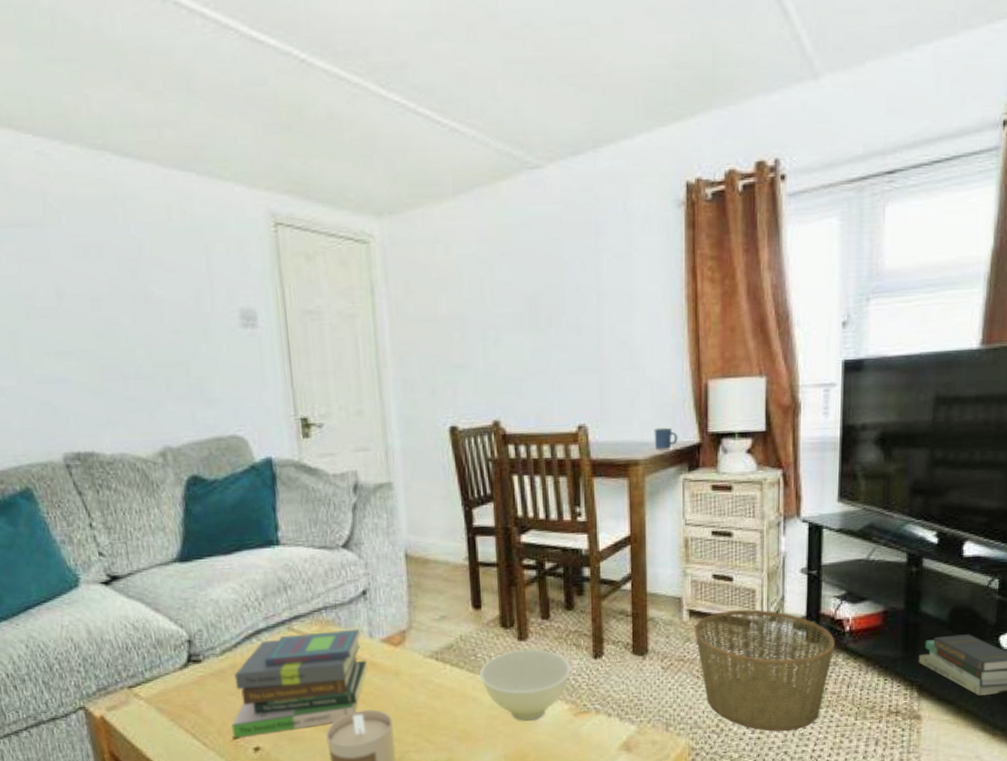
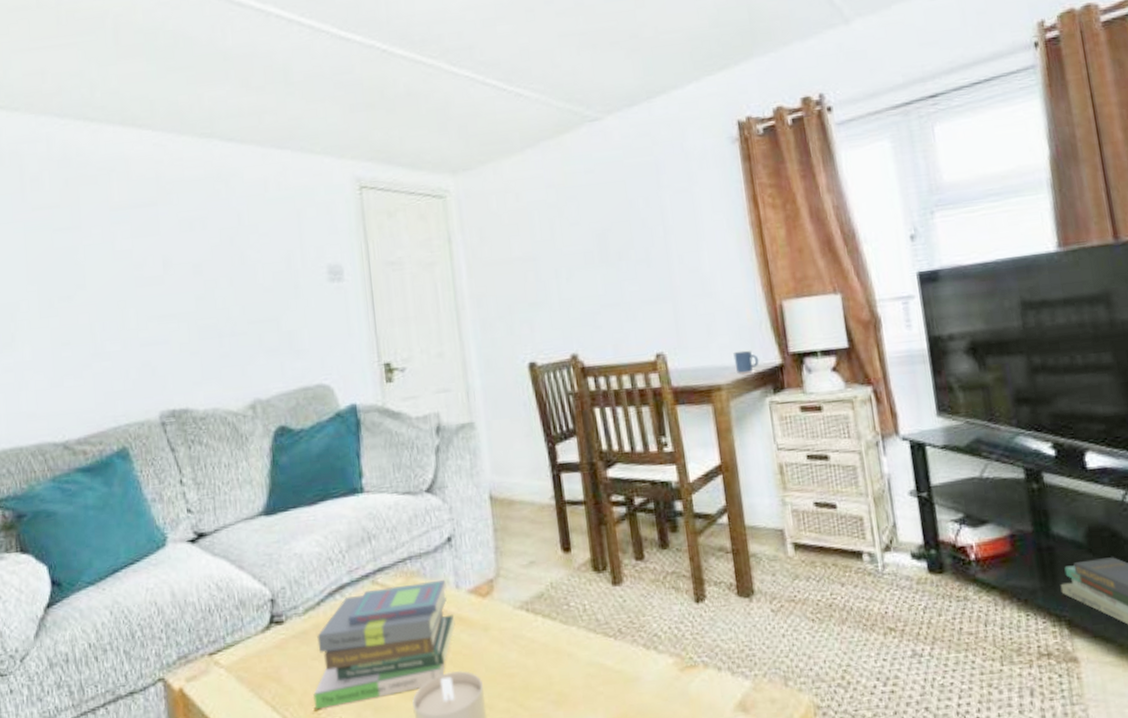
bowl: present [479,648,571,721] -> none [573,594,672,679]
basket: present [694,609,835,732] -> none [802,539,963,683]

